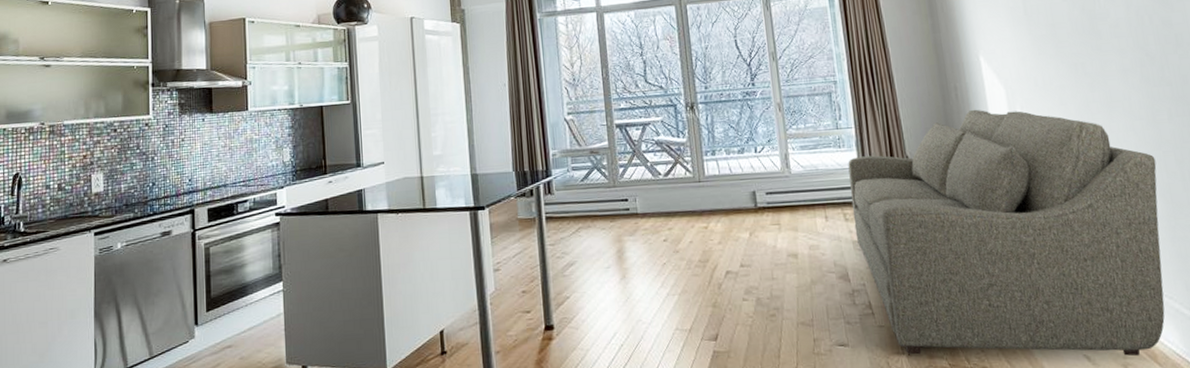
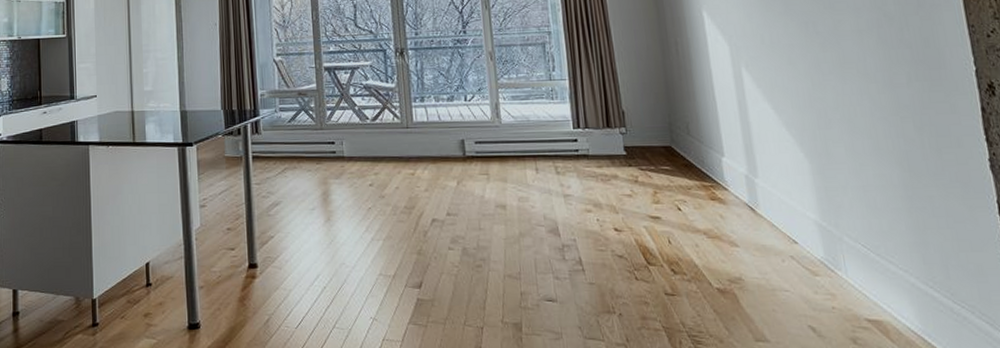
sofa: present [848,109,1165,357] -> none [561,65,899,331]

